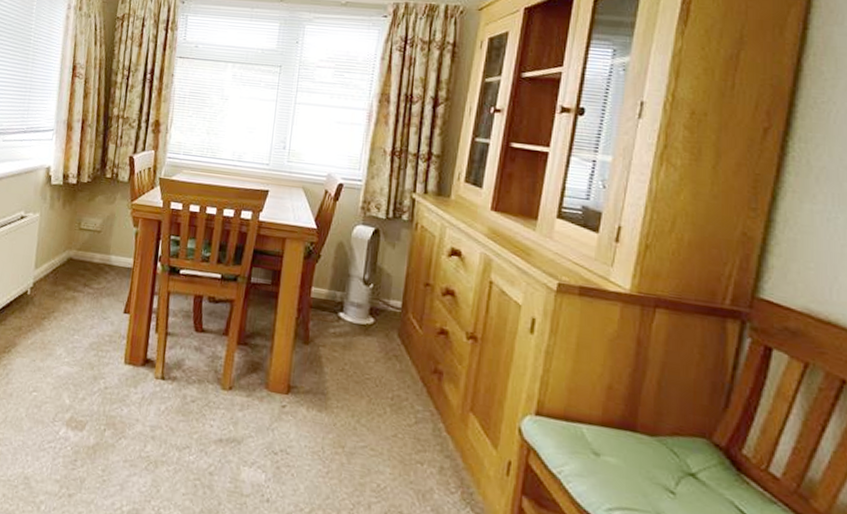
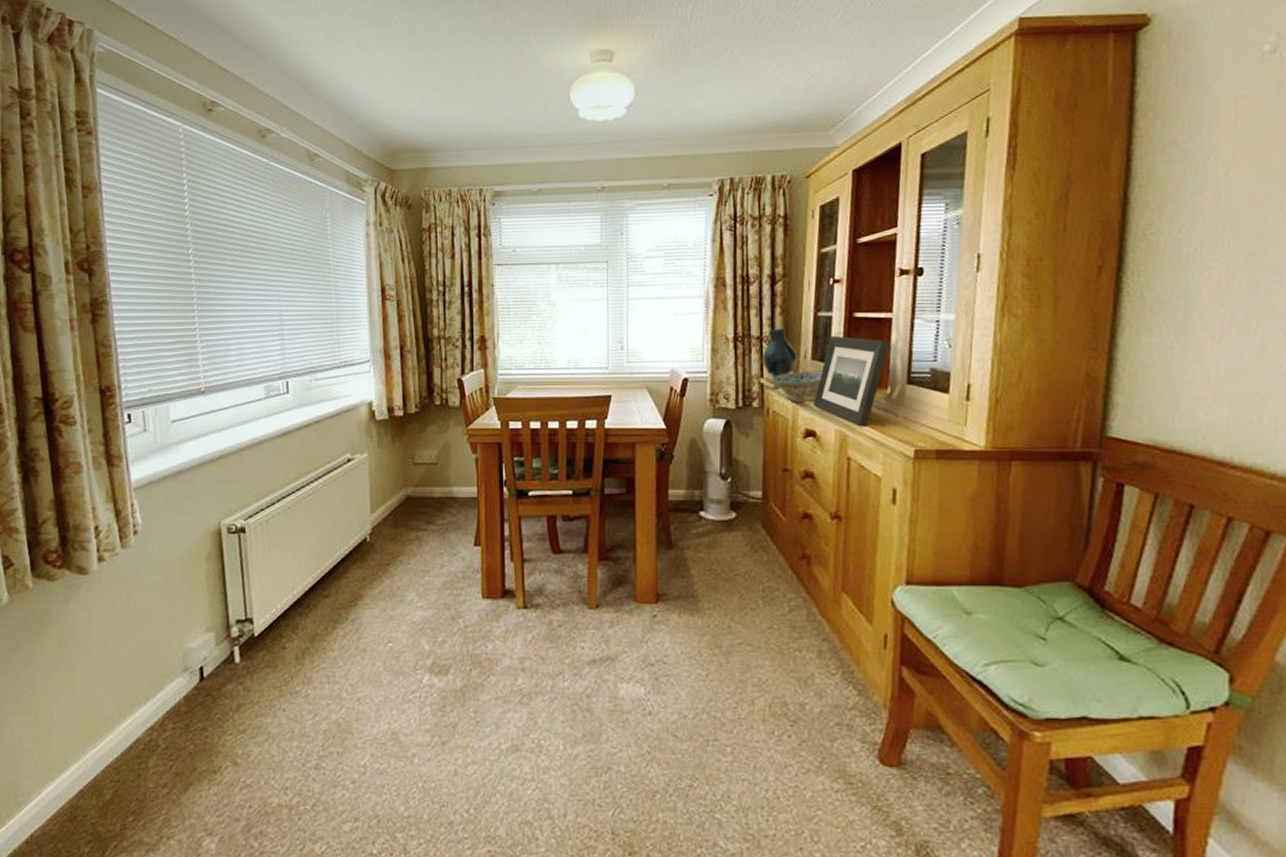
vase: none [416,148,451,206] -> present [761,328,797,389]
decorative bowl: none [423,191,474,223] -> present [771,371,823,403]
picture frame: none [461,161,544,254] -> present [812,335,890,427]

